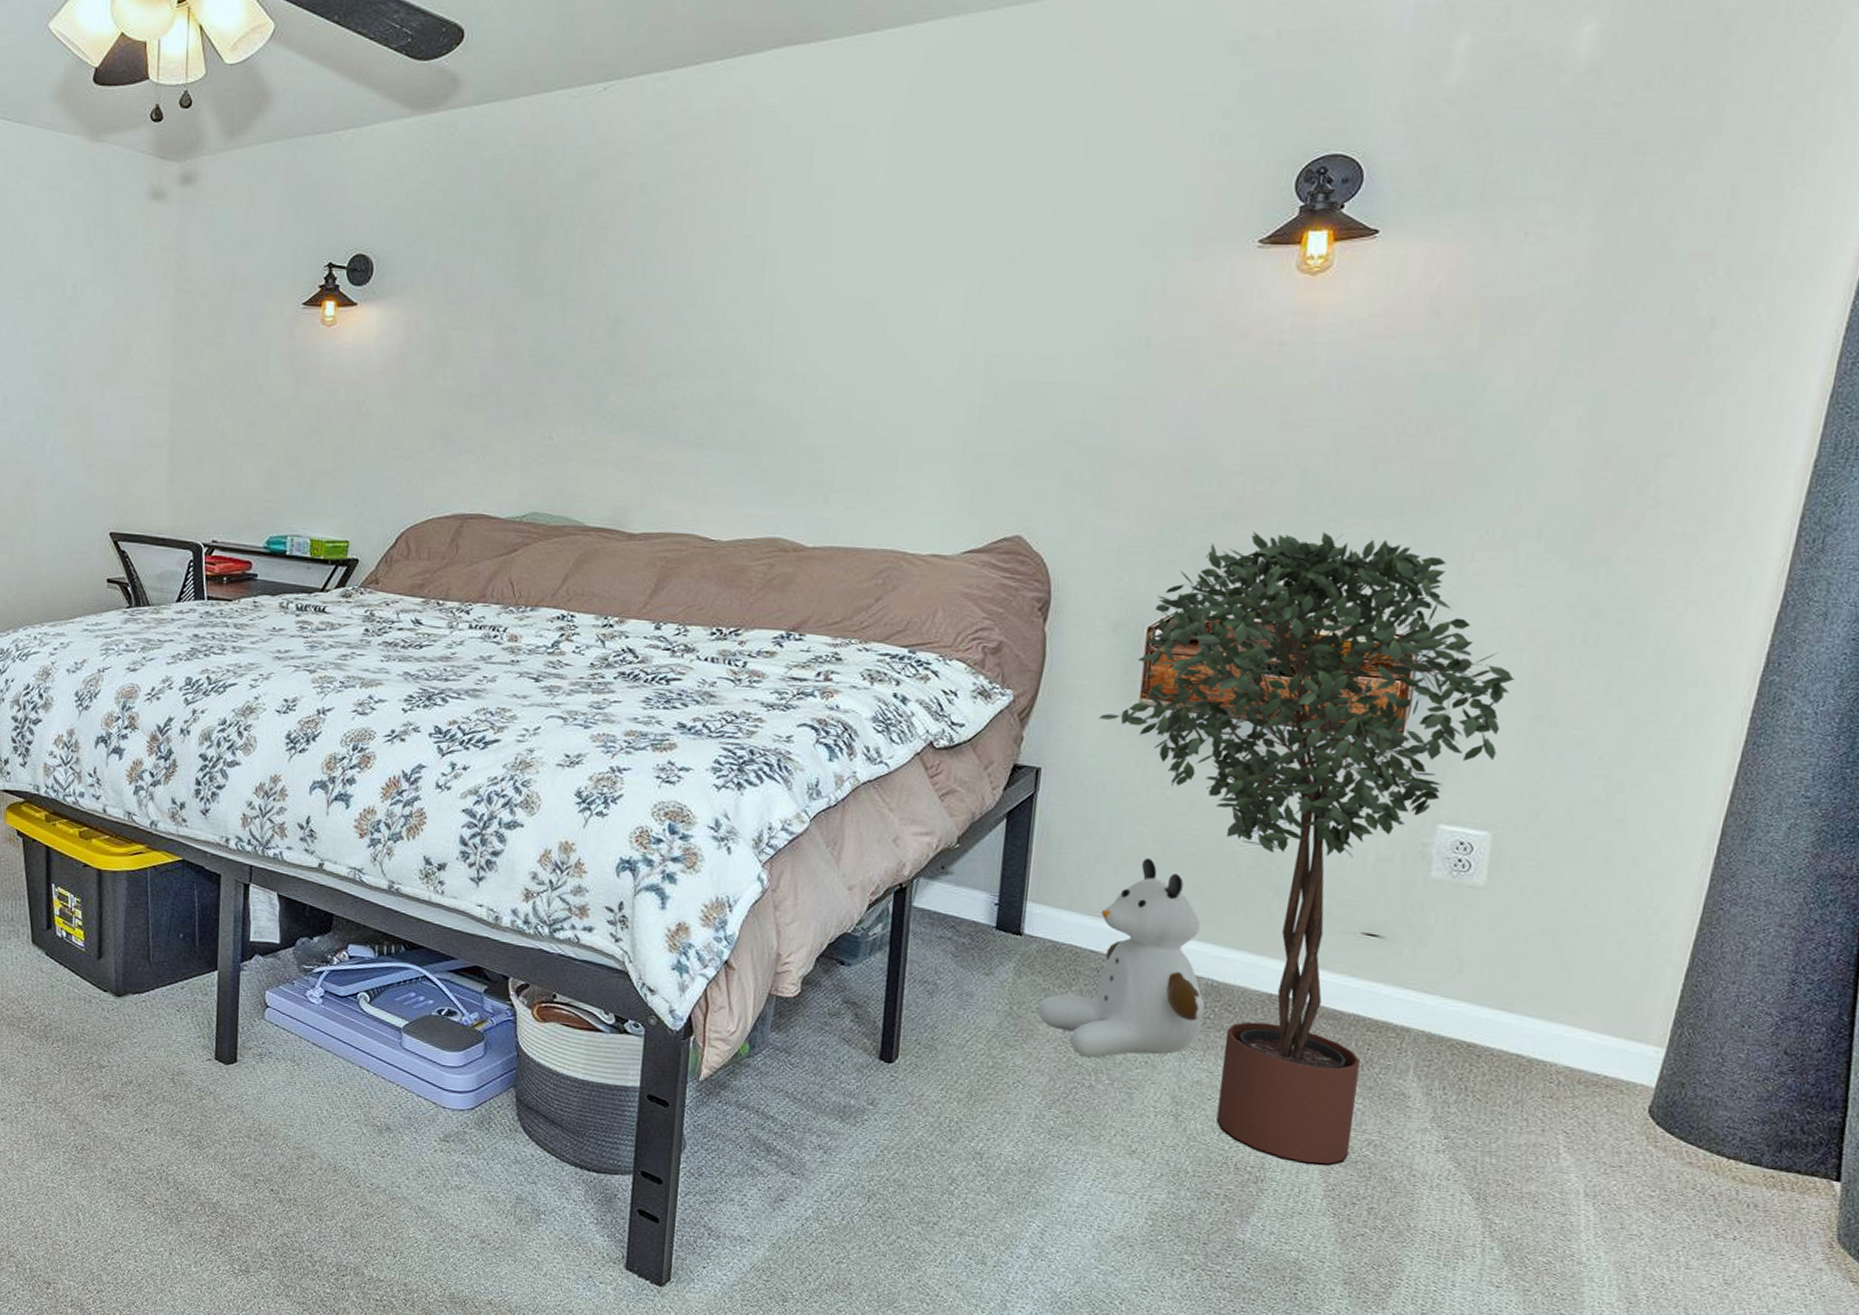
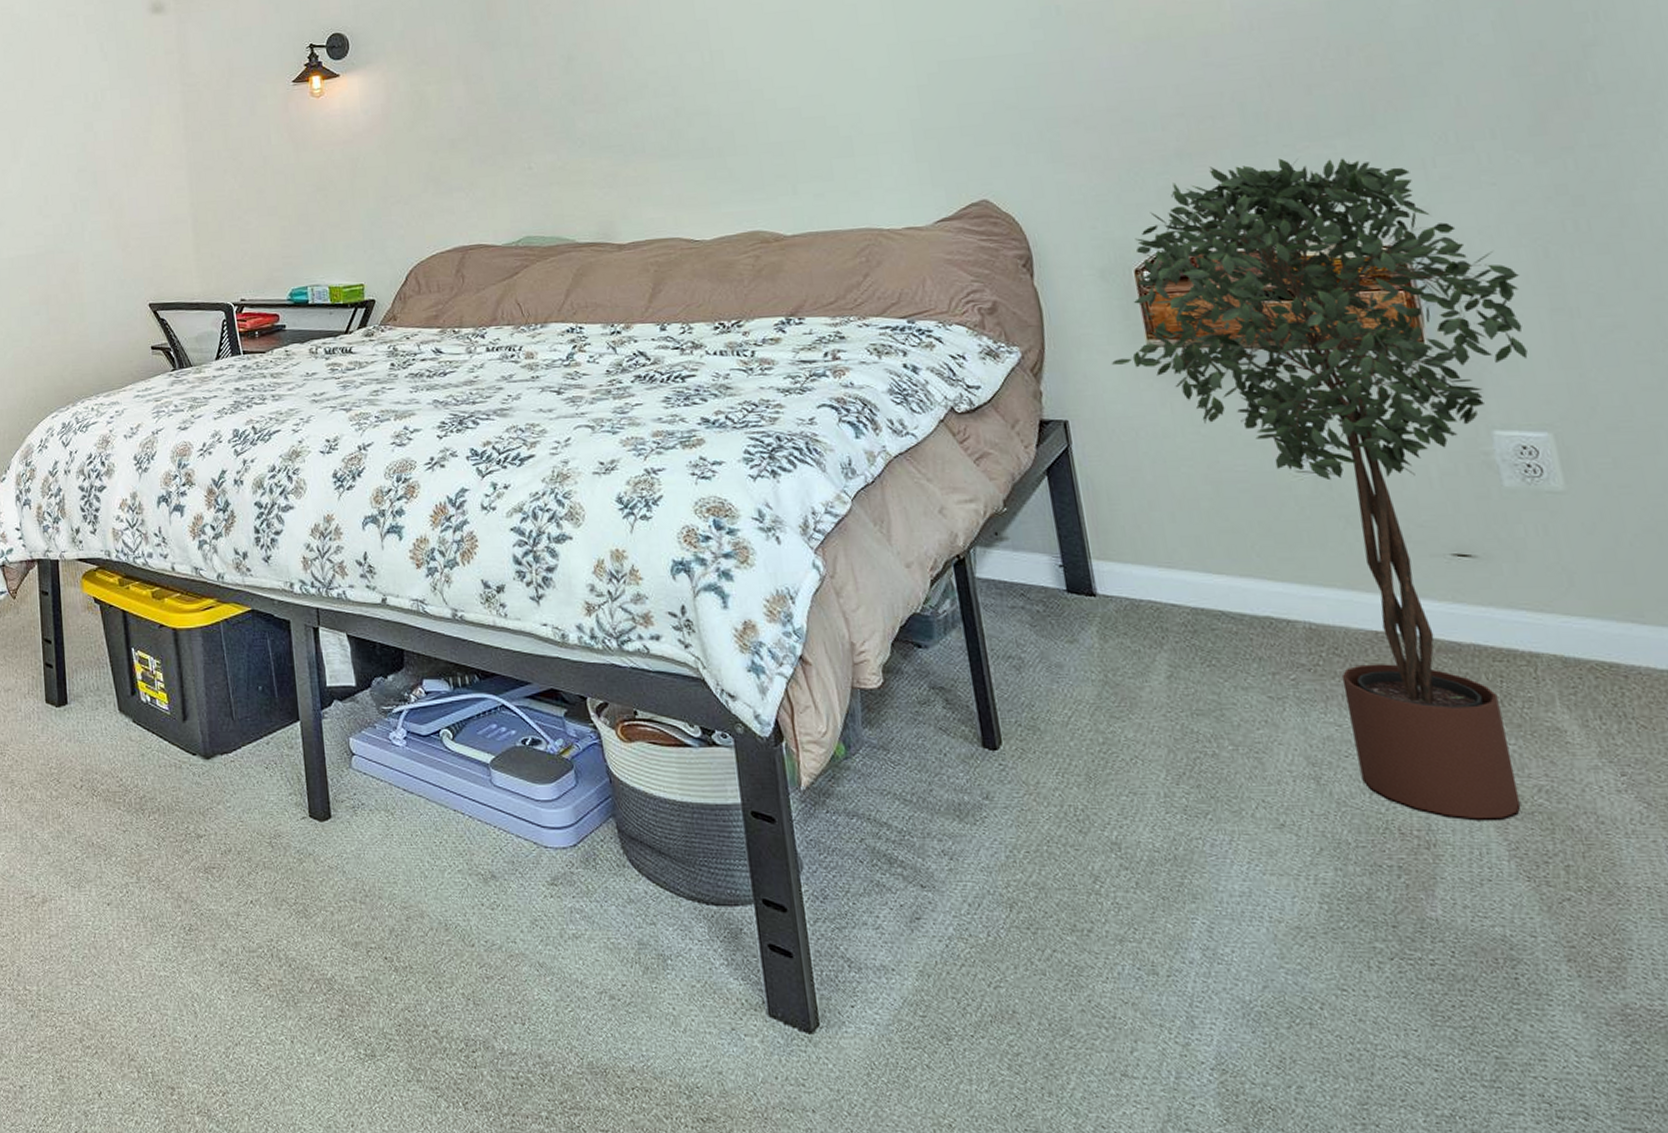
stuffed animal: present [1037,857,1206,1058] -> none [1133,499,1314,722]

